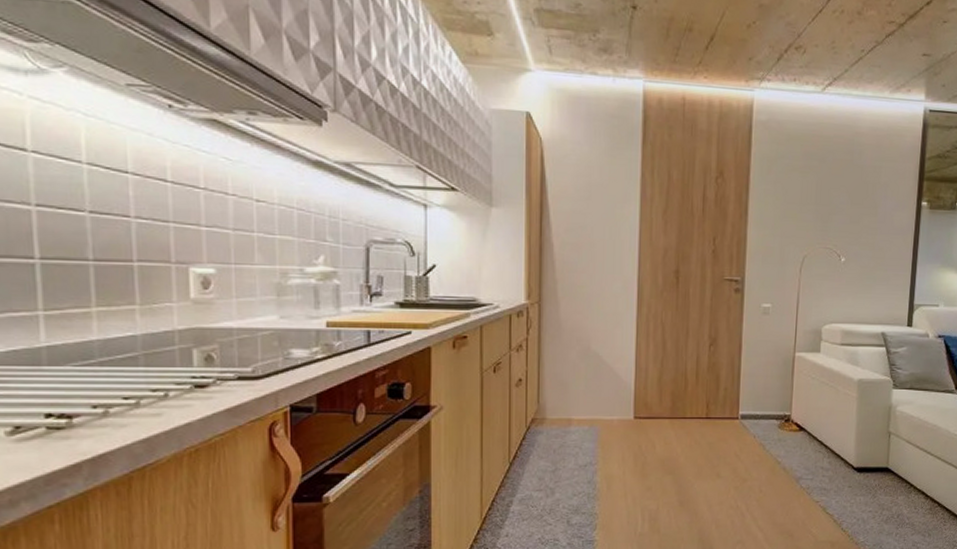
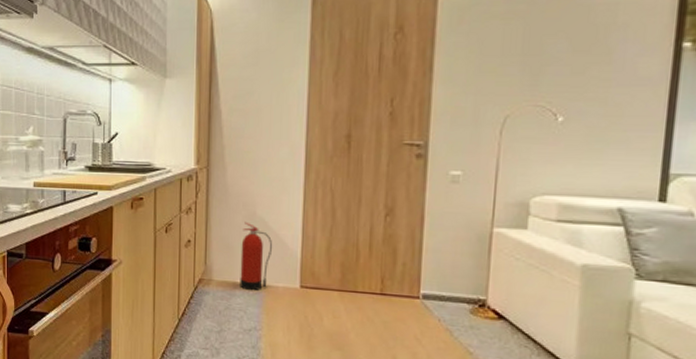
fire extinguisher: none [574,357,606,426] -> present [240,221,272,291]

